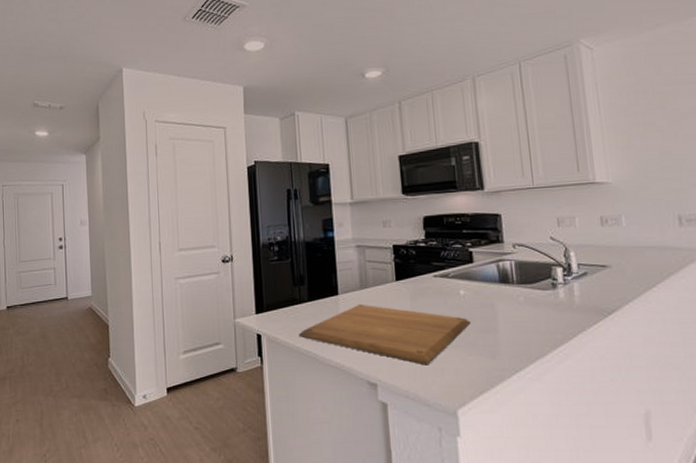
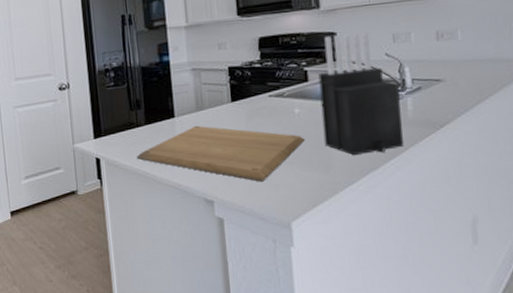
knife block: none [483,215,571,341] -> present [318,32,403,156]

